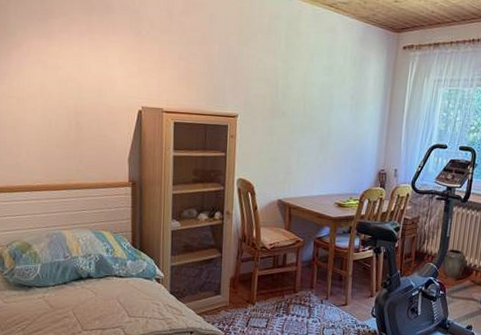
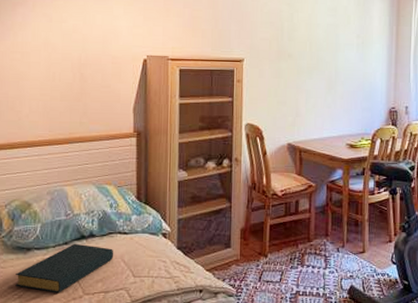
hardback book: none [18,283,111,328] -> present [15,243,114,293]

